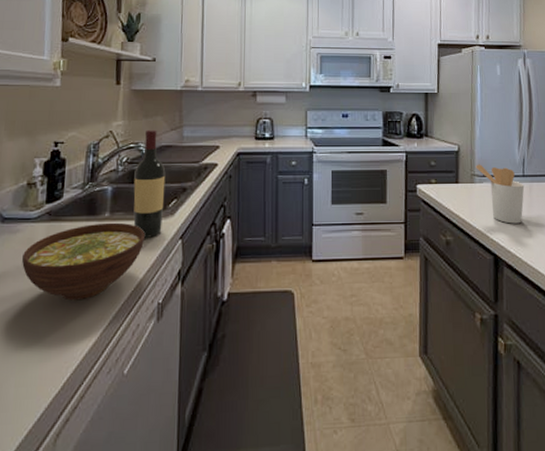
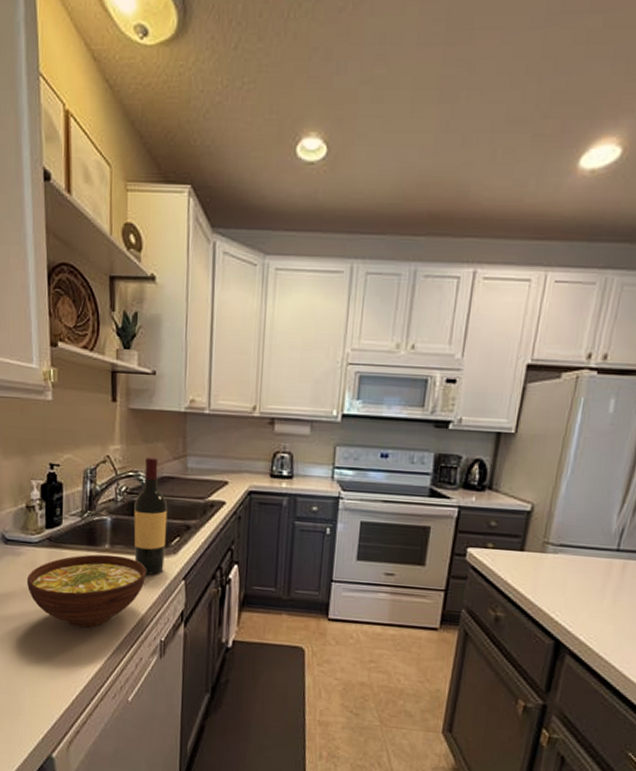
utensil holder: present [475,164,525,224] -> none [551,530,617,608]

